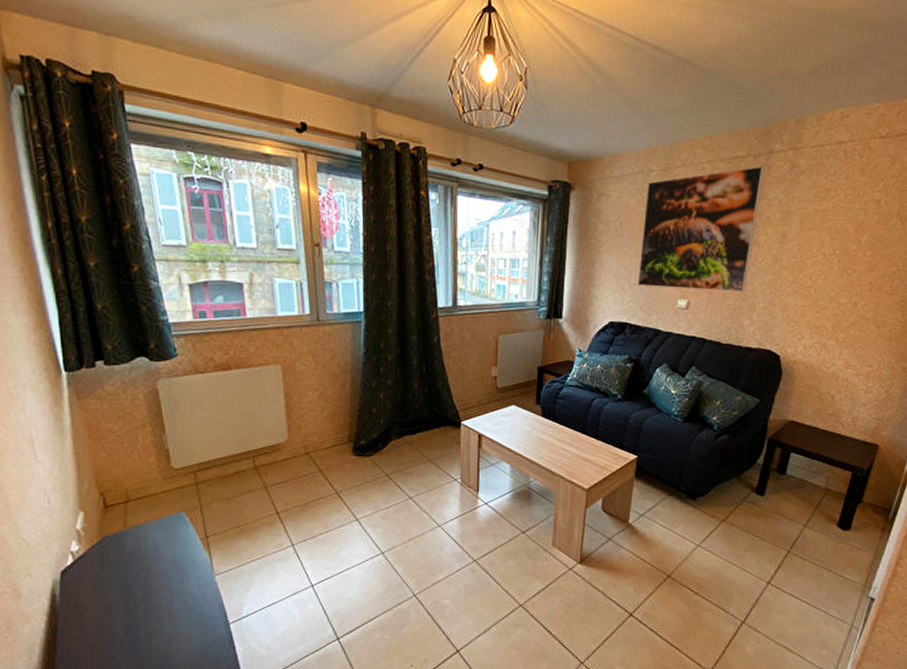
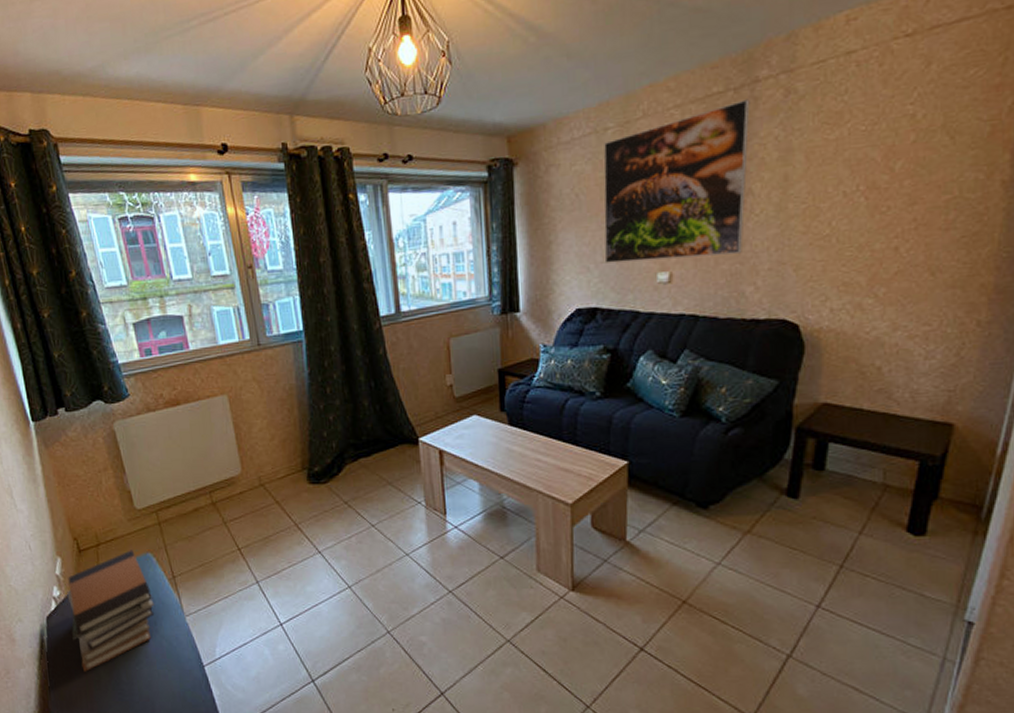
book stack: none [87,508,184,628] -> present [67,550,155,672]

